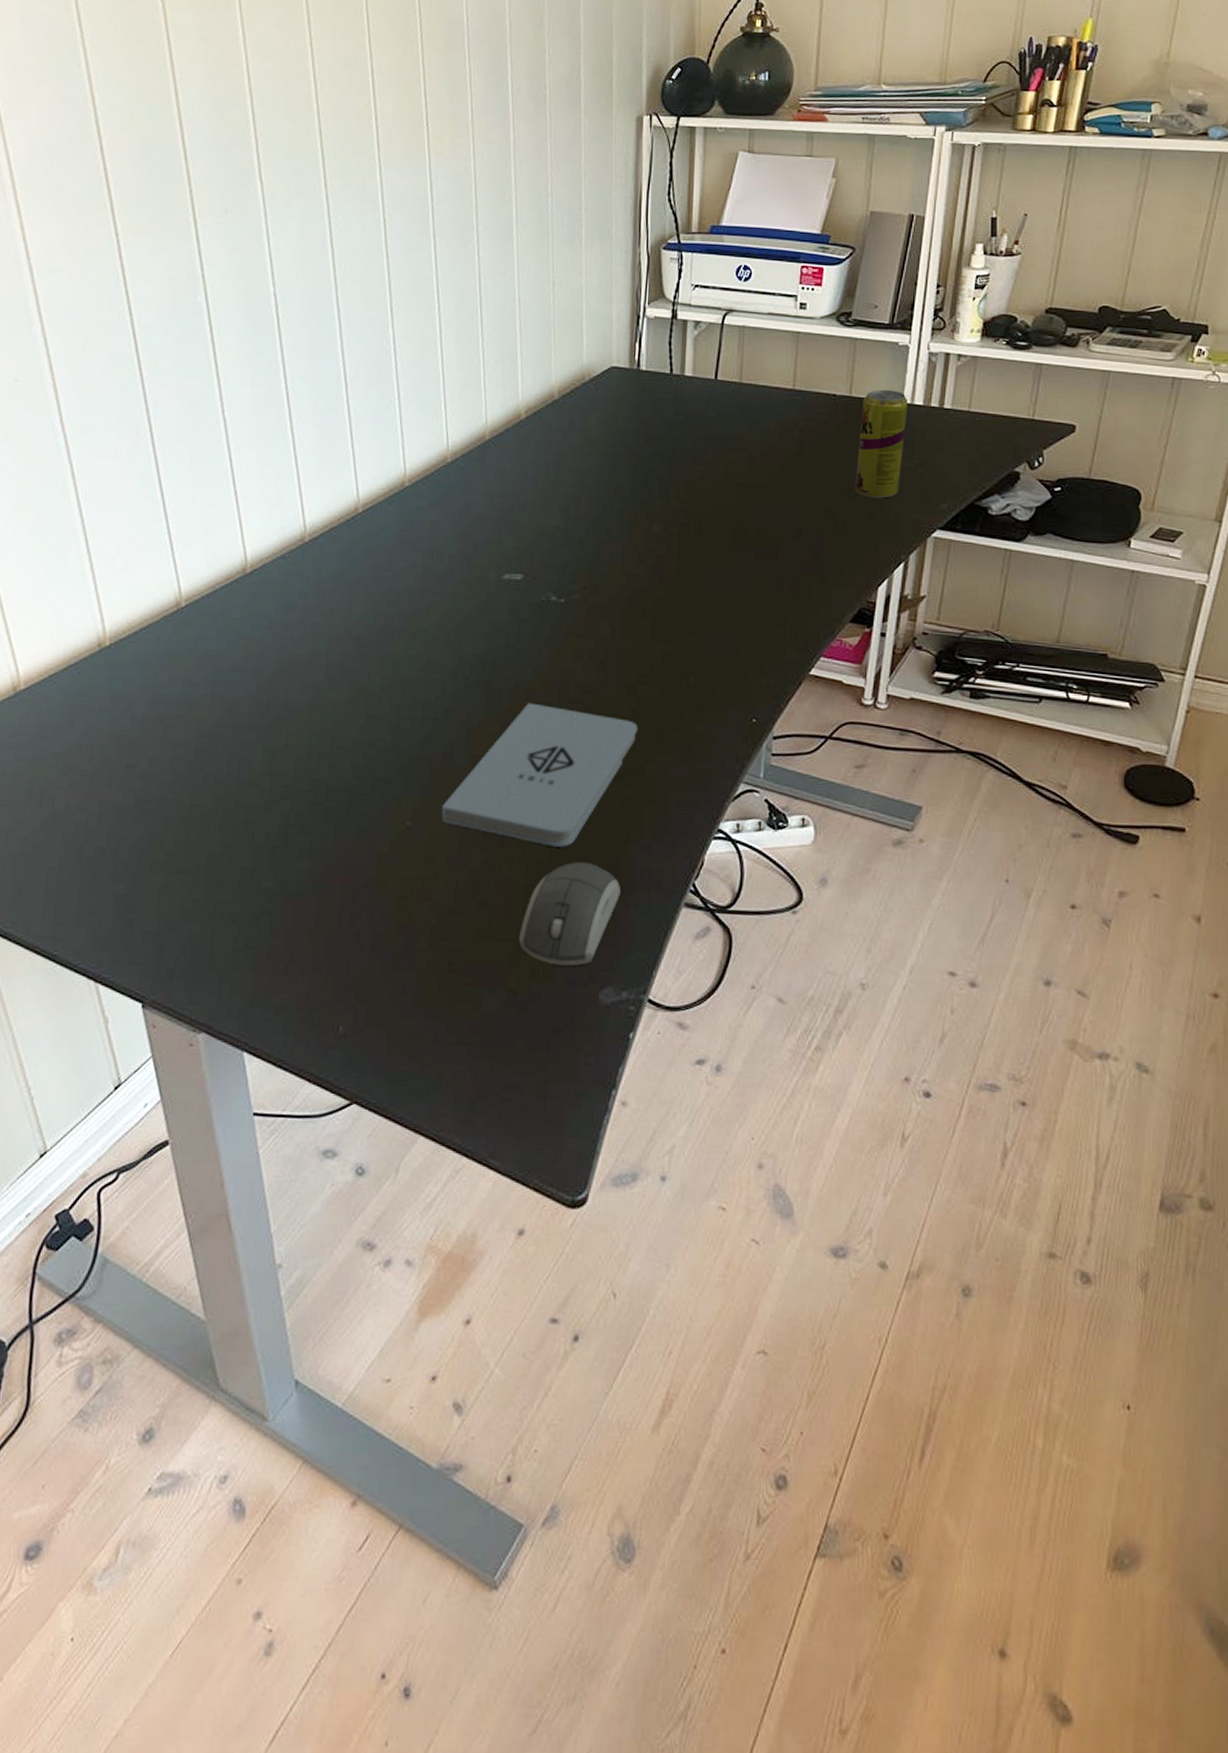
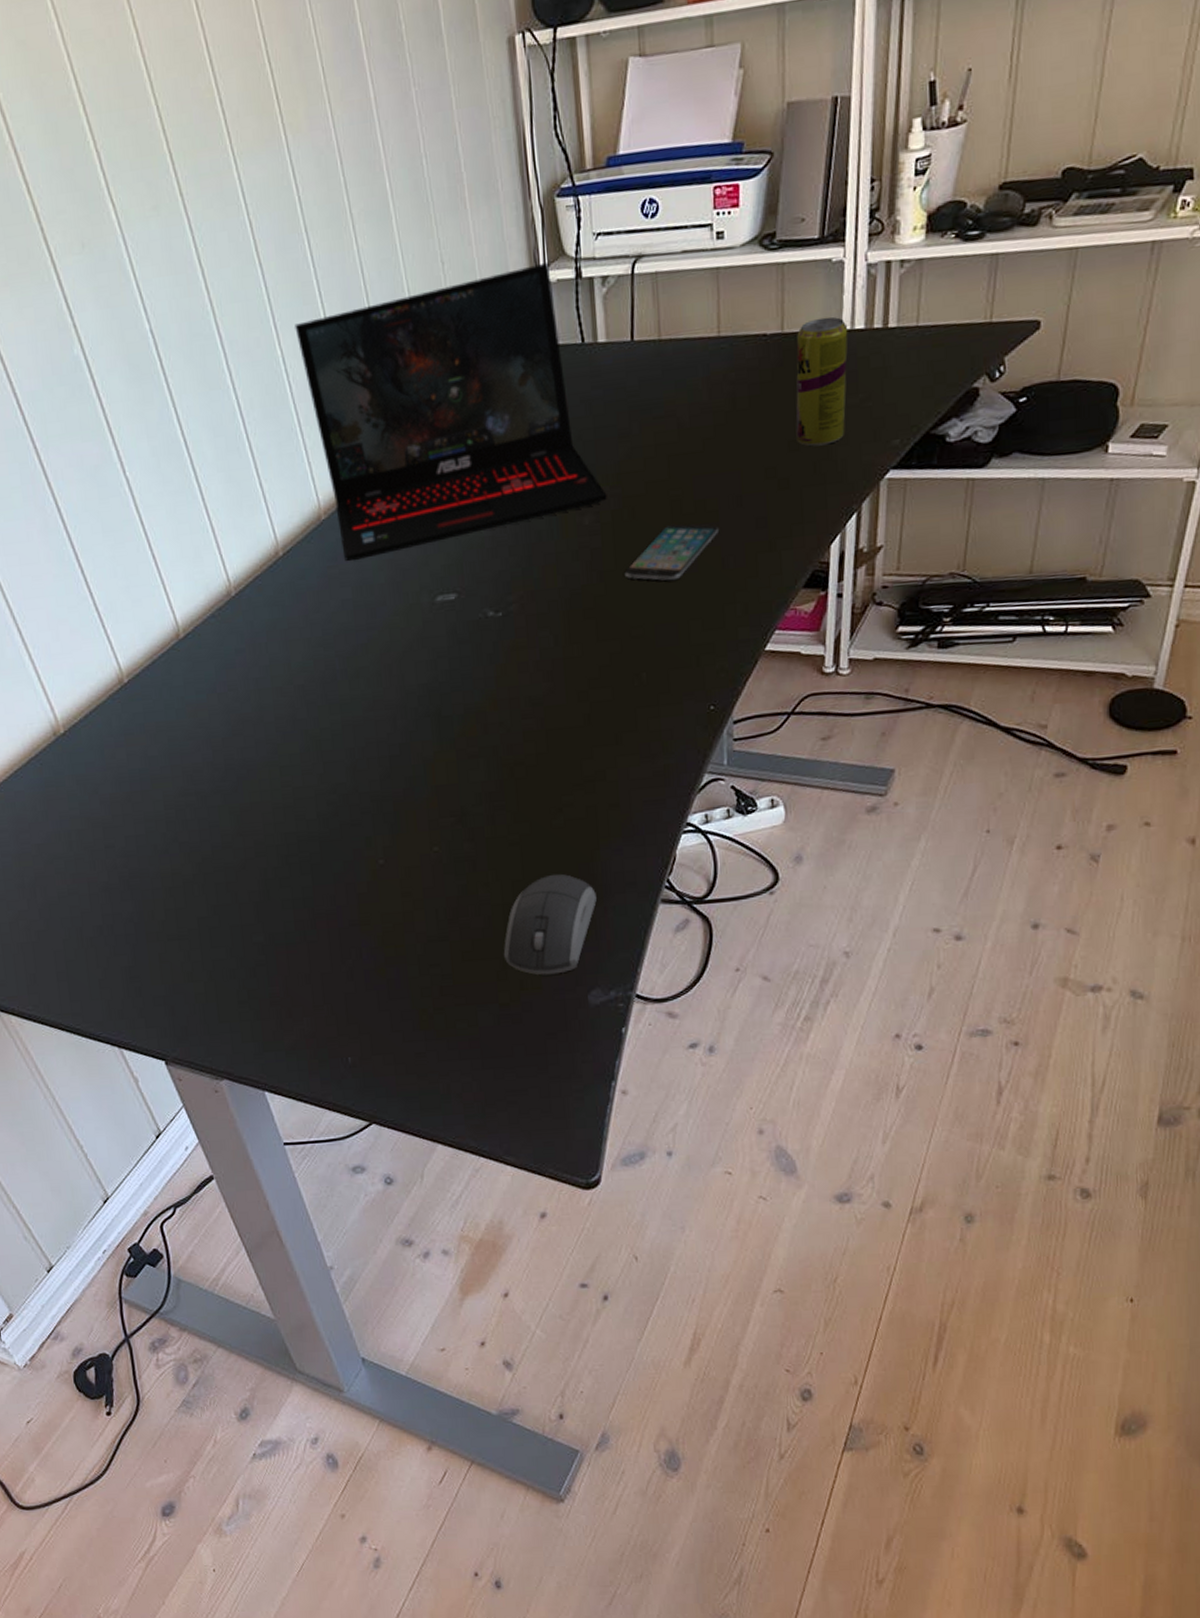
laptop: none [409,300,677,529] -> present [295,262,607,562]
notepad: present [441,703,638,847] -> none [410,725,595,864]
smartphone: none [685,544,778,596] -> present [624,523,720,581]

